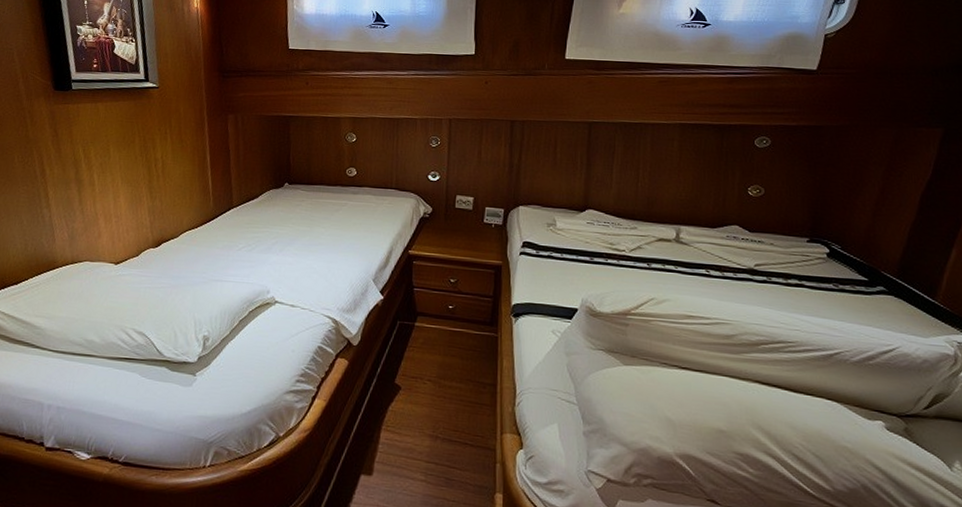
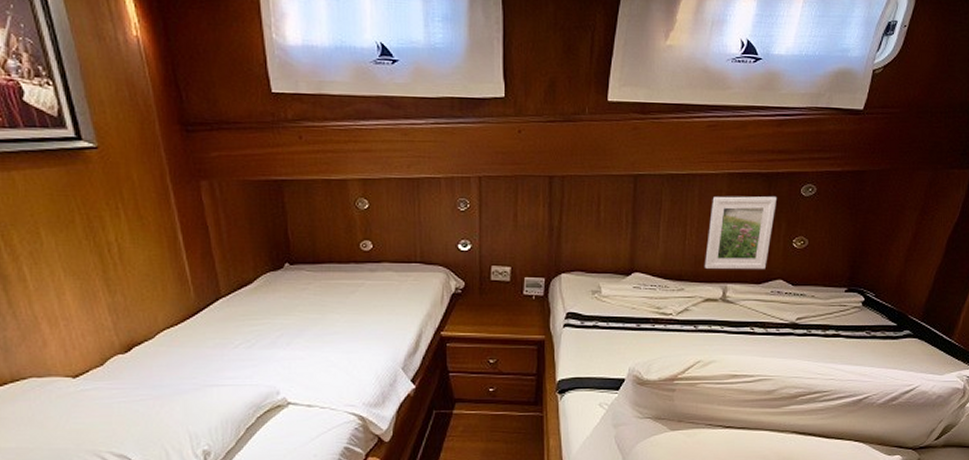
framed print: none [657,144,730,214] -> present [704,196,776,269]

